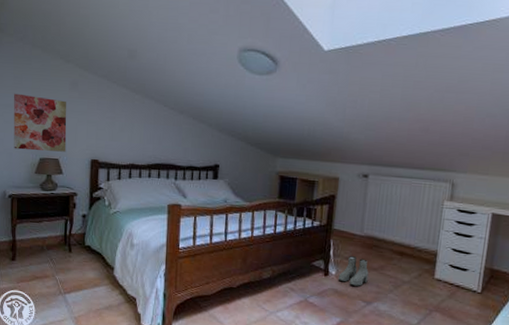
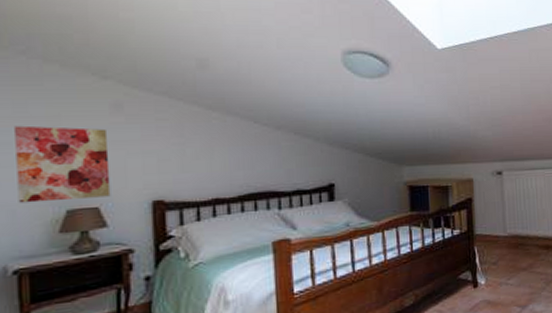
boots: present [338,256,369,286] -> none [488,260,519,292]

